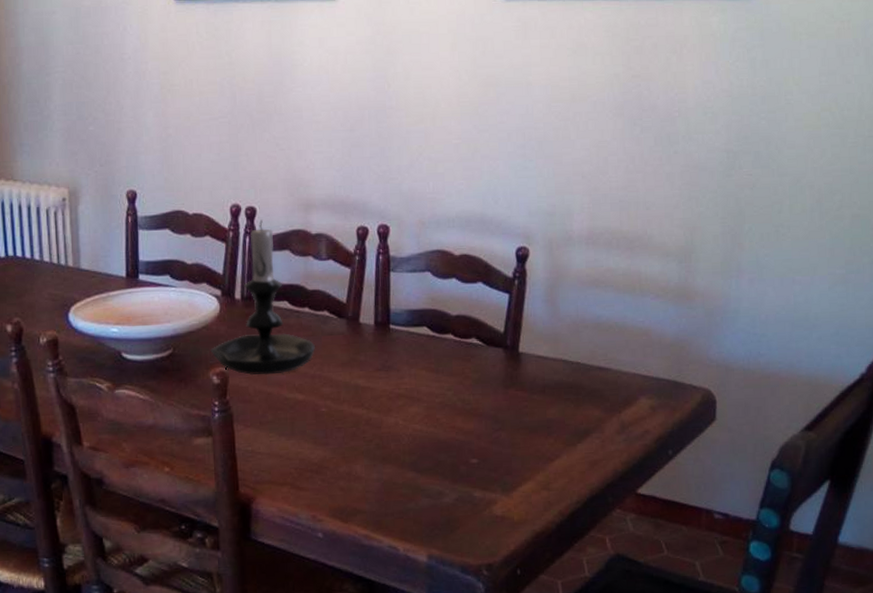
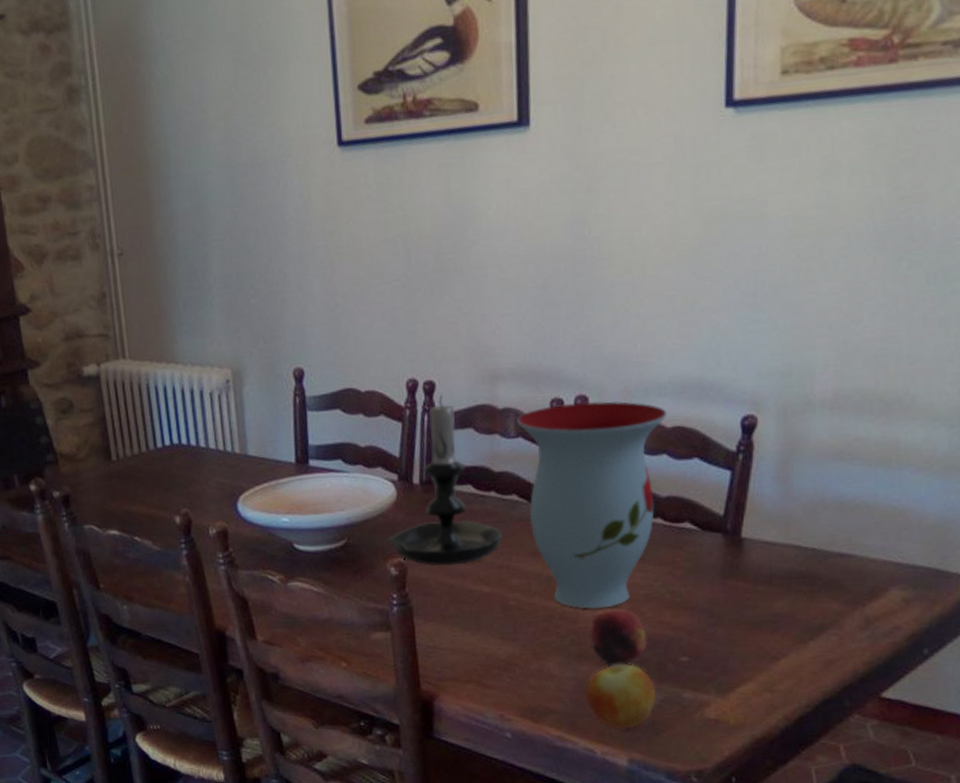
vase: none [328,230,456,416] -> present [517,400,667,609]
apple: none [388,465,451,527] -> present [585,663,657,729]
fruit: none [391,415,443,468] -> present [588,608,649,666]

